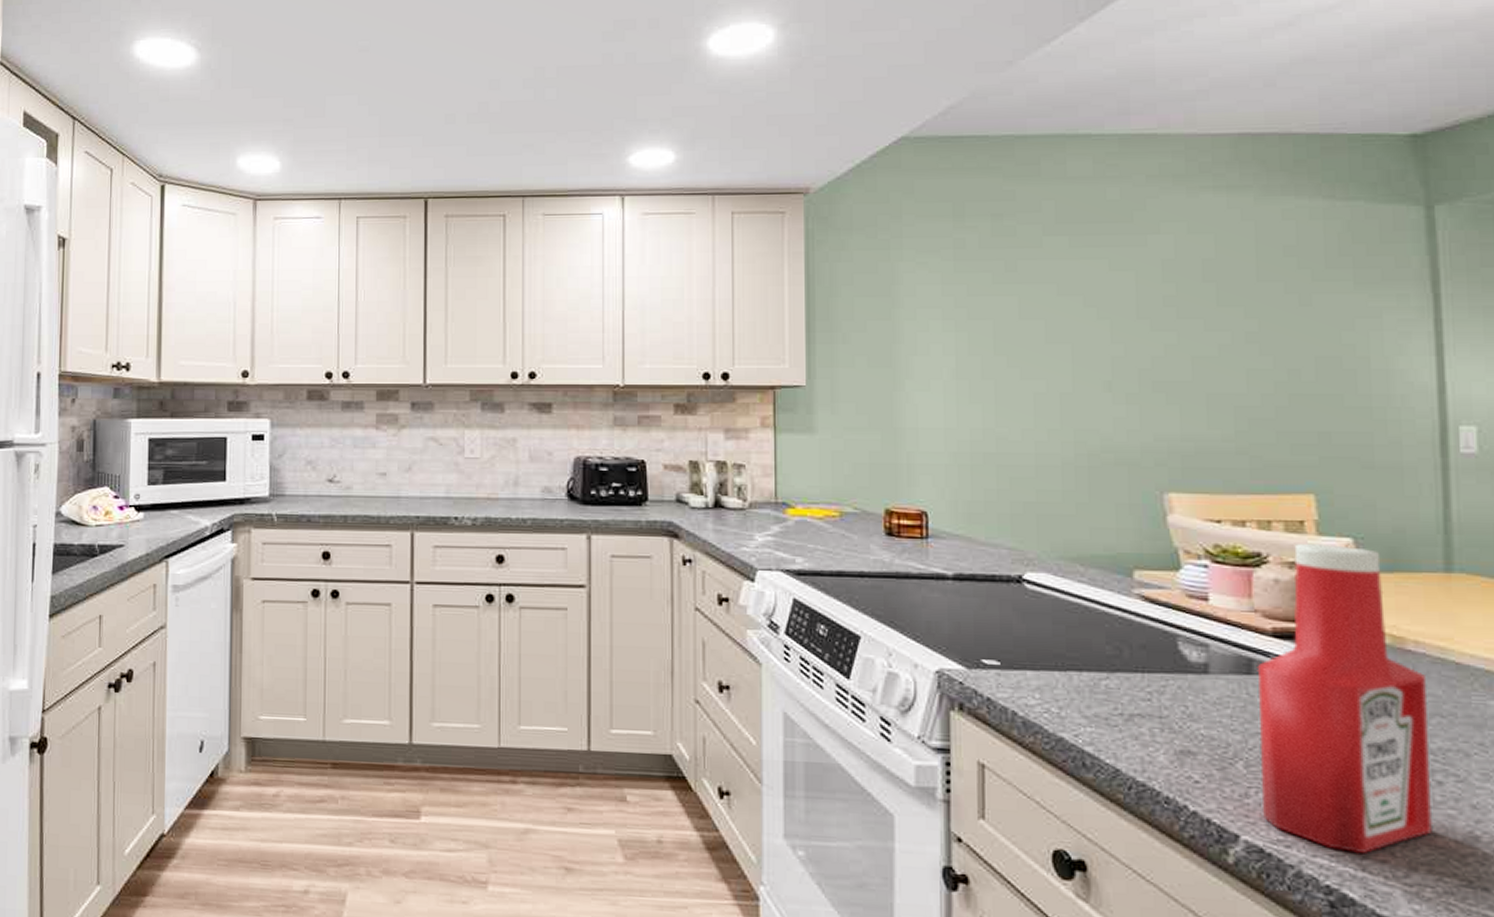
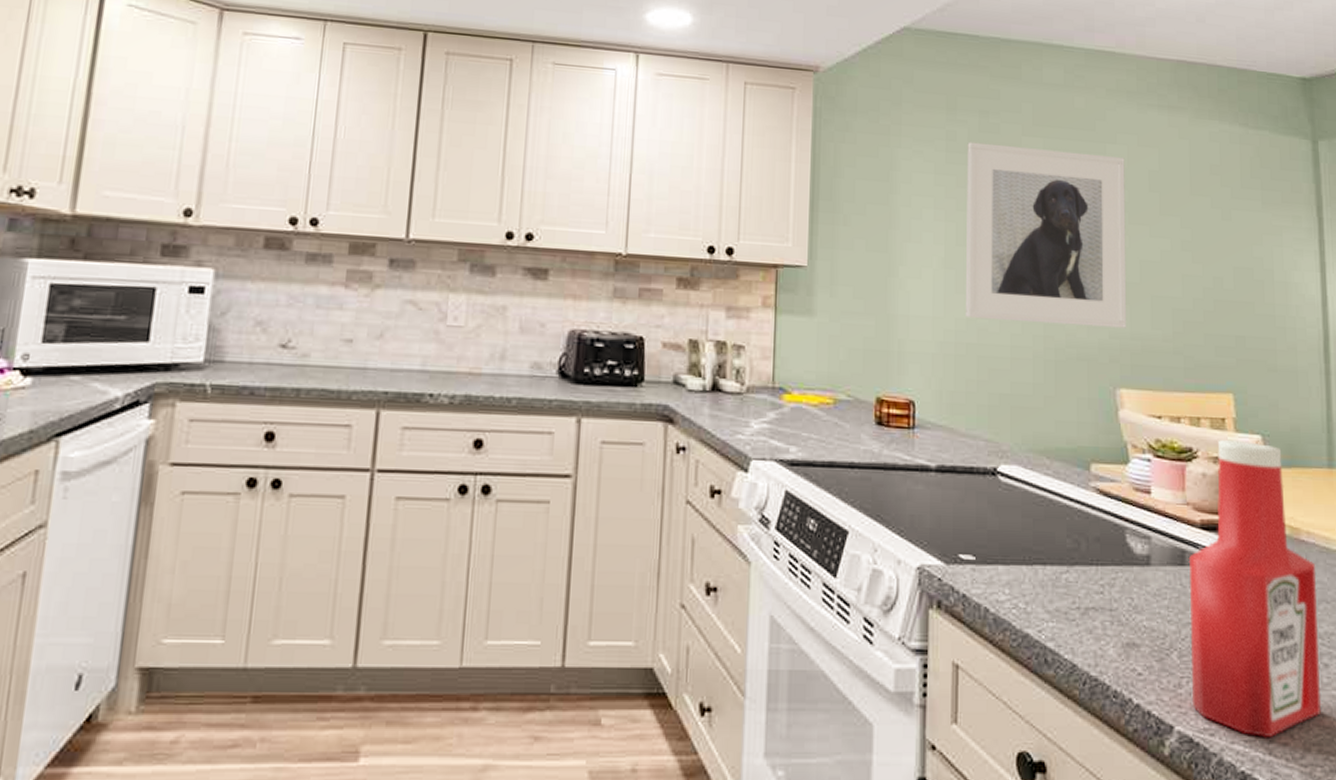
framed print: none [979,247,1177,430] -> present [965,141,1127,328]

